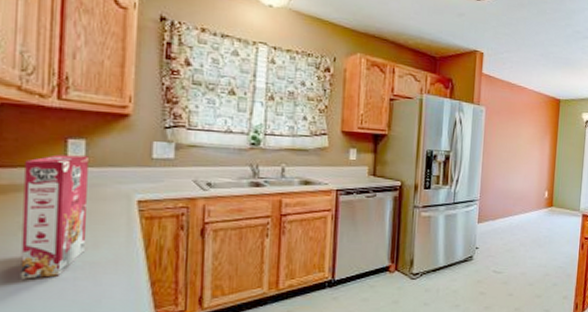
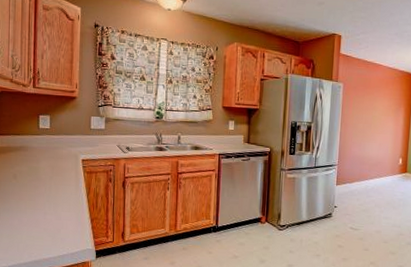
cereal box: present [20,155,88,279] -> none [14,126,52,212]

